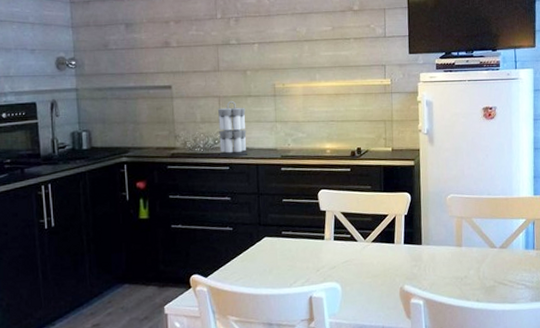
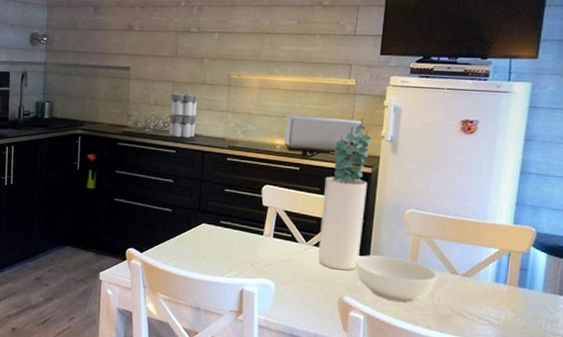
toaster: none [332,116,402,154] -> present [284,114,363,155]
vase: none [375,115,413,262] -> present [318,118,372,271]
bowl: none [409,240,481,282] -> present [354,255,438,302]

